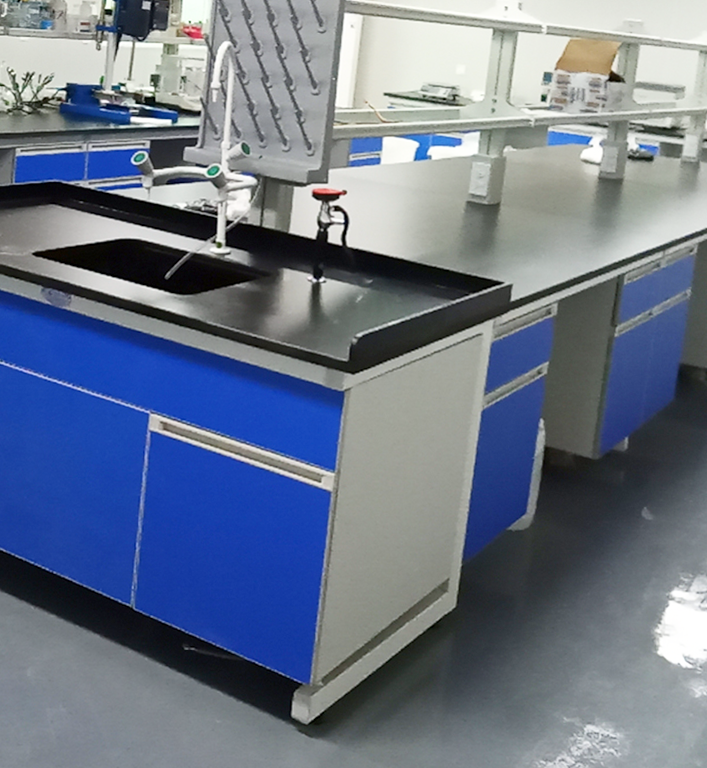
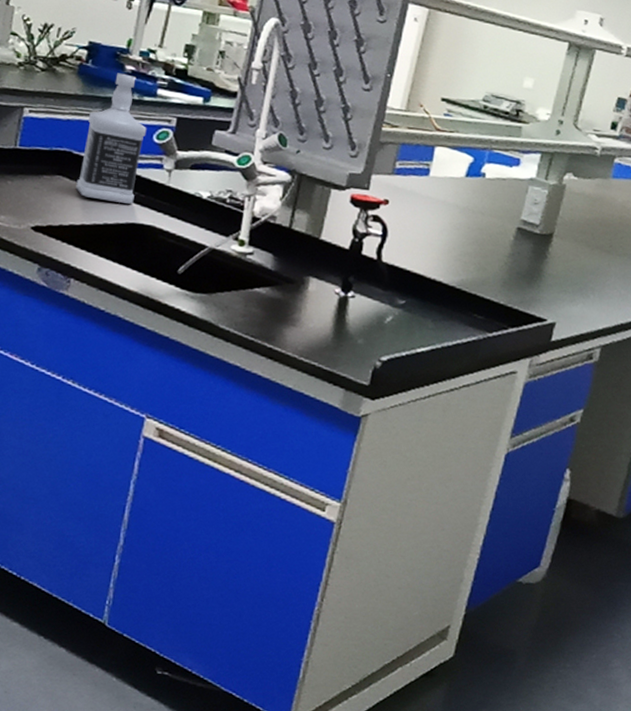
bottle: none [68,107,125,222] -> present [76,73,147,204]

